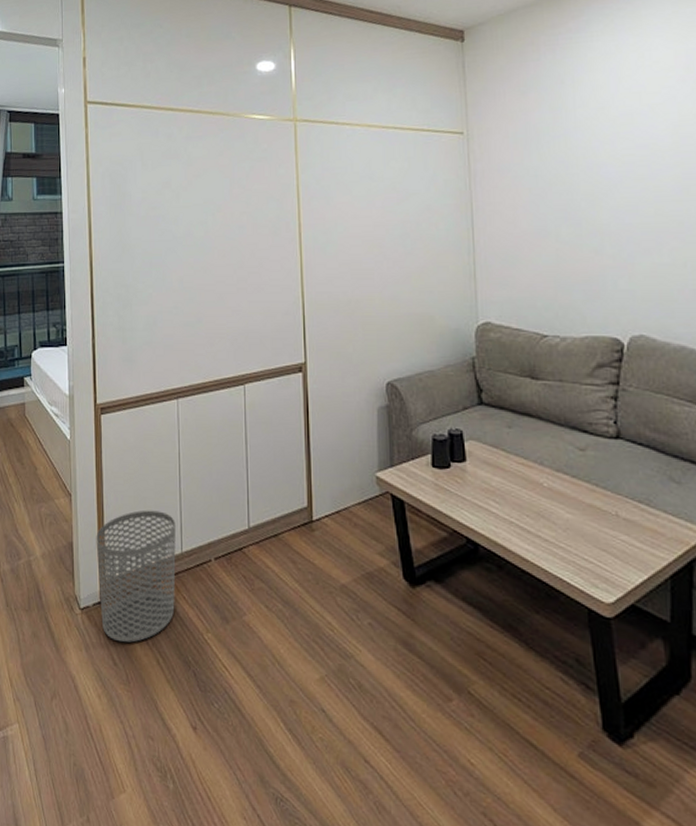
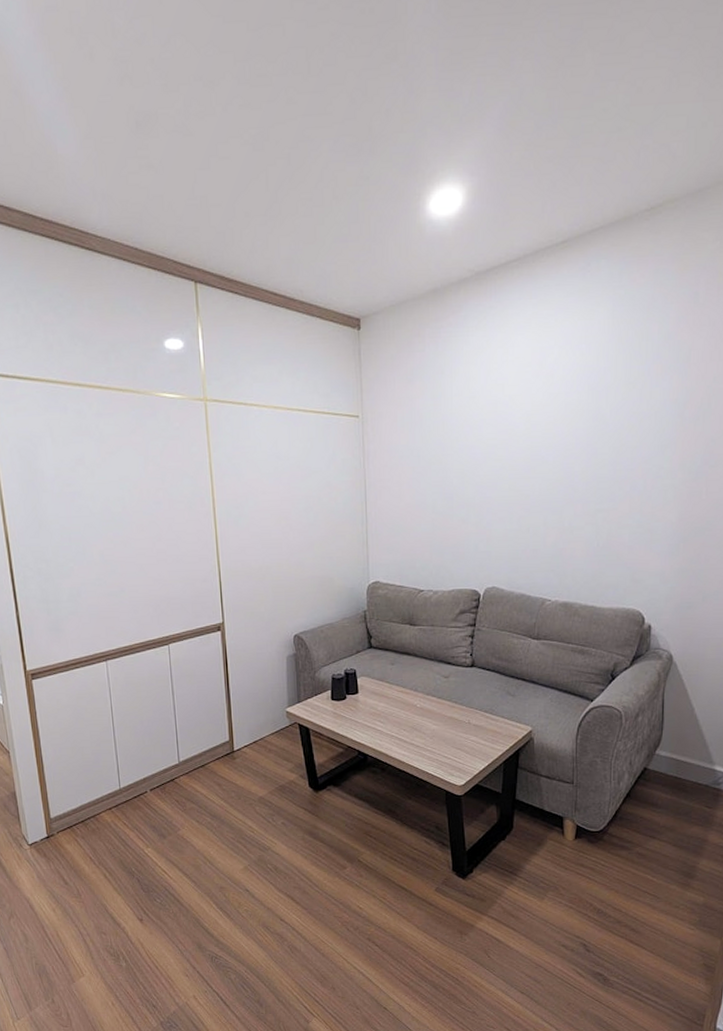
waste bin: present [96,510,176,643] -> none [37,757,117,866]

